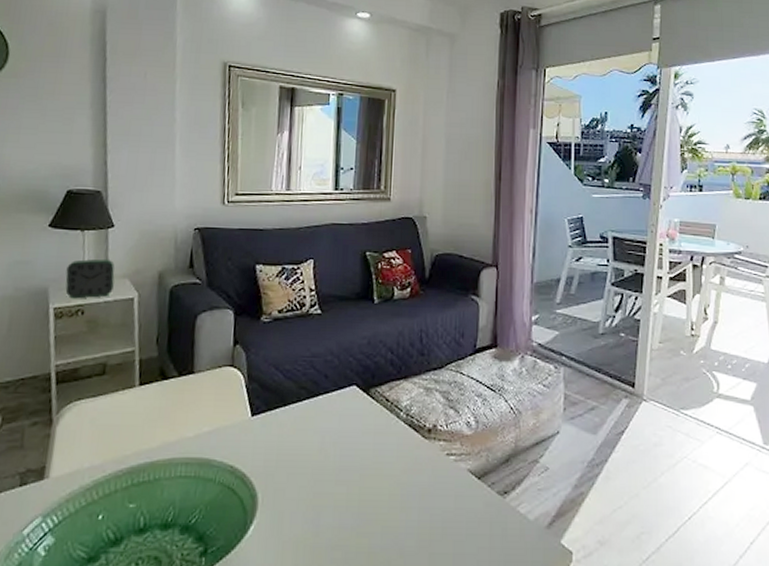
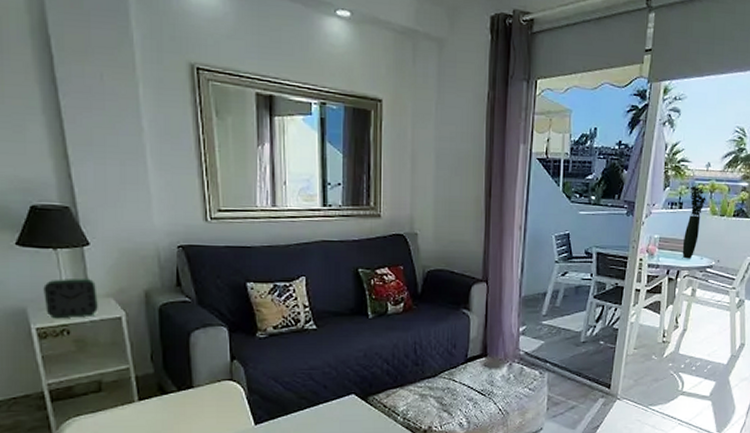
vase: none [705,166,728,245] -> present [682,183,706,259]

